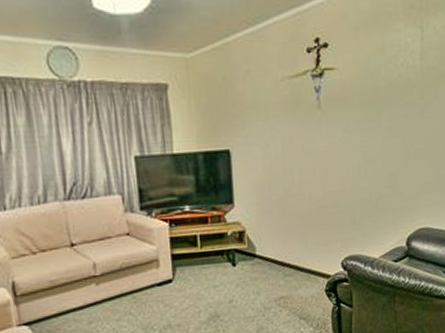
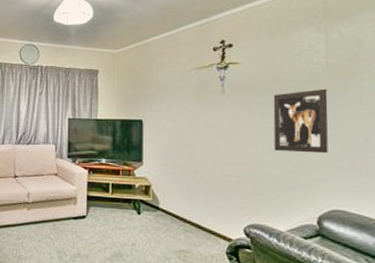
wall art: none [369,96,420,173] -> present [273,88,328,154]

